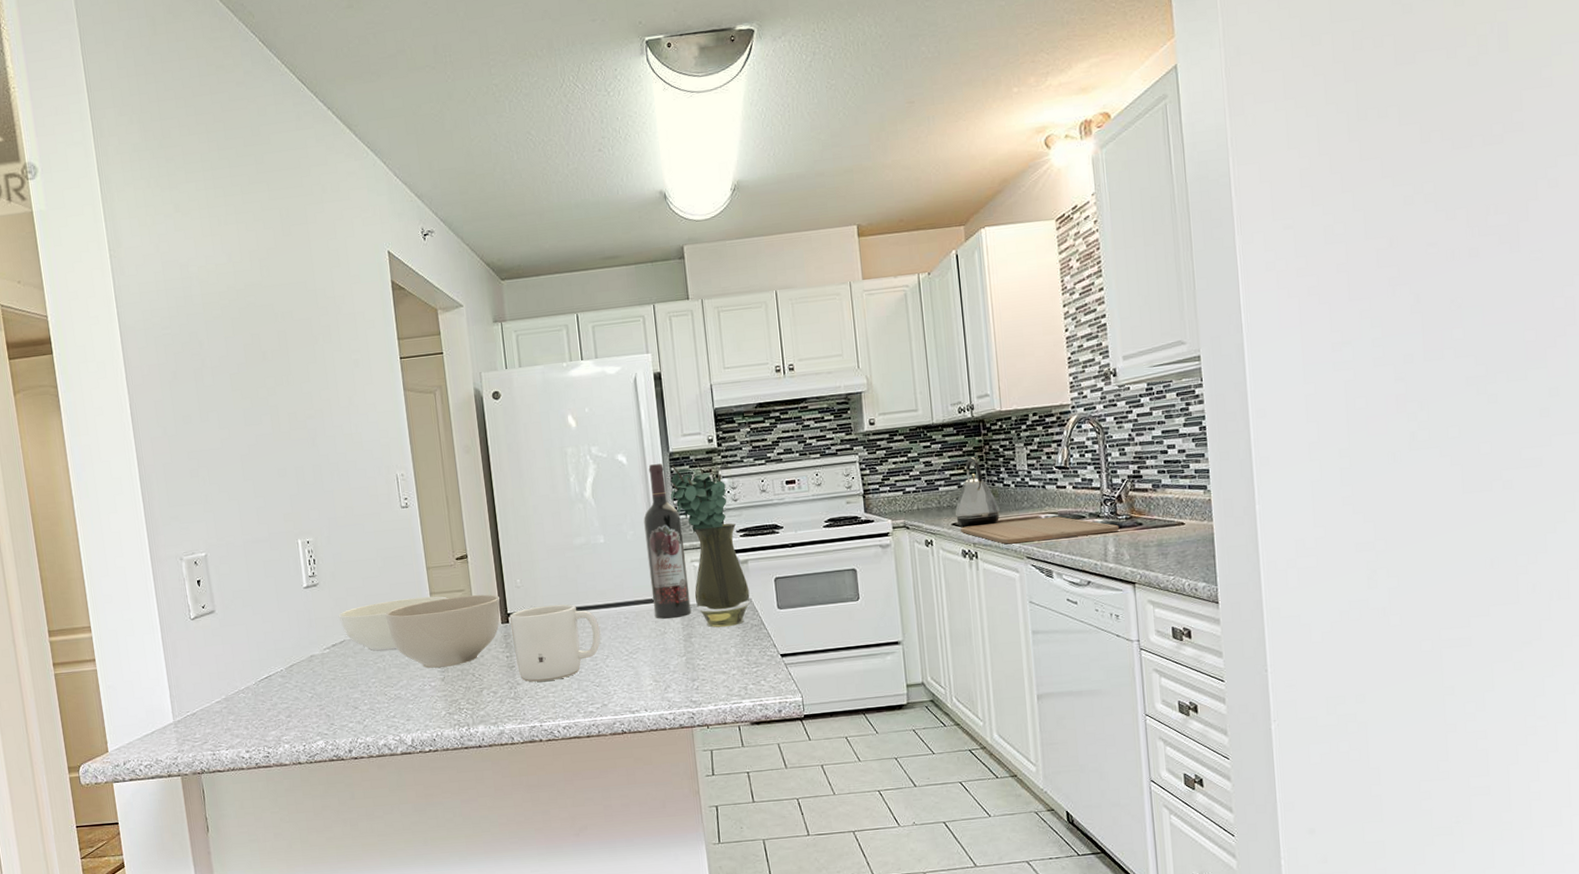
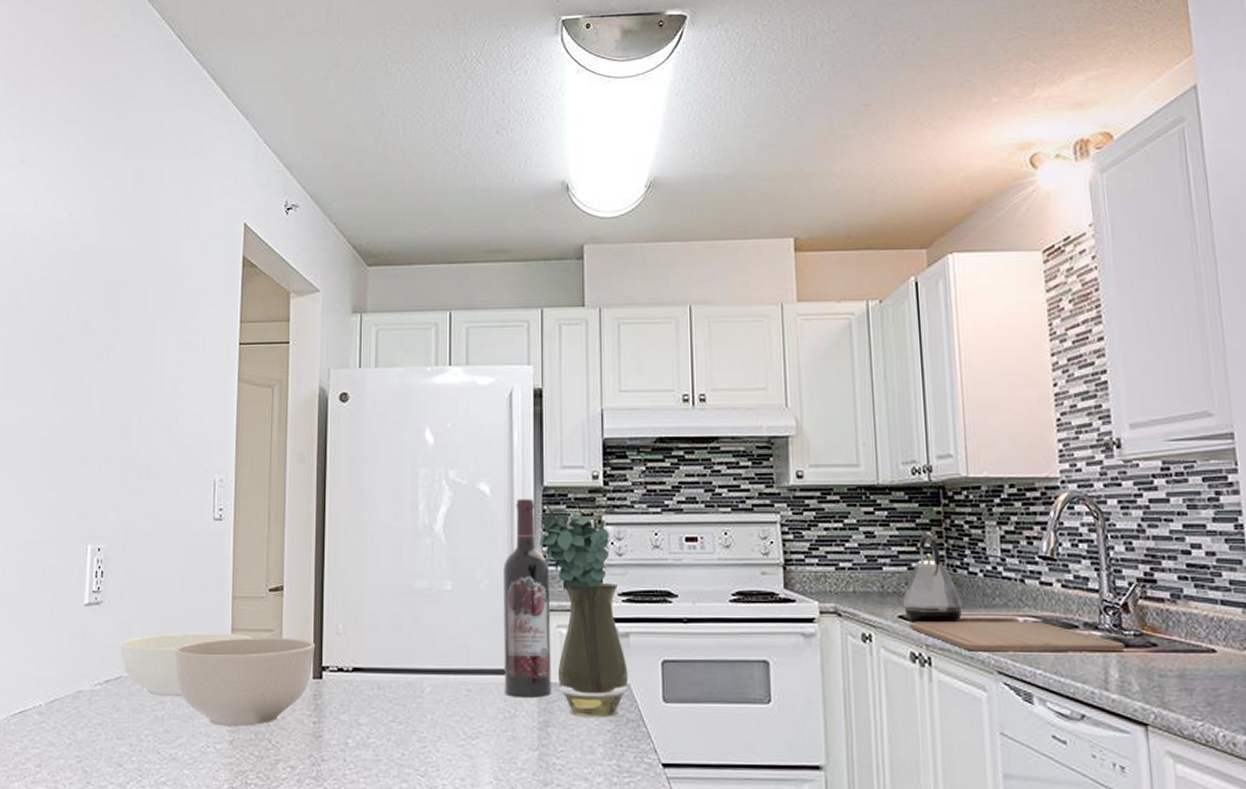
mug: present [509,604,601,682] -> none [323,661,434,761]

